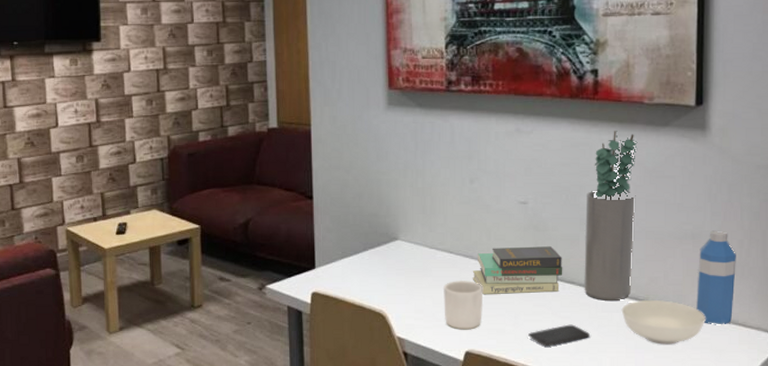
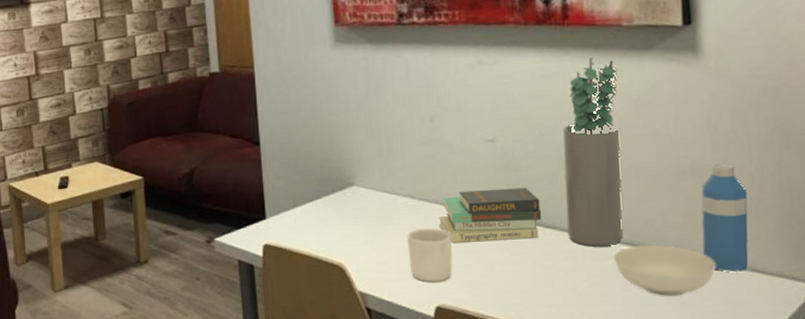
smartphone: present [528,324,590,346] -> none [507,274,578,299]

